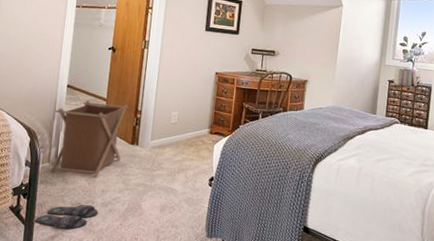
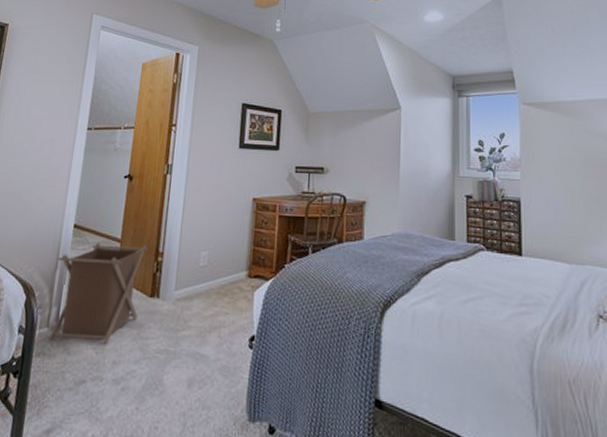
slippers: present [35,204,98,230] -> none [26,382,108,419]

